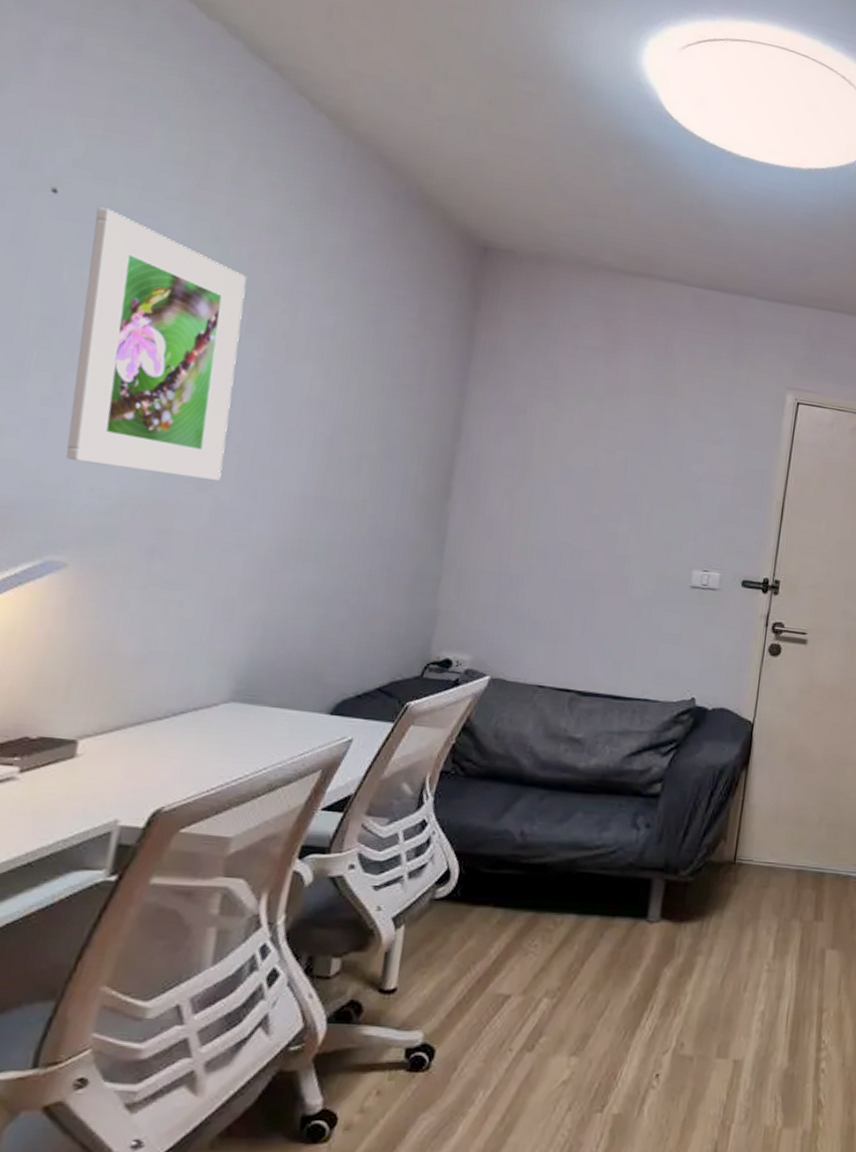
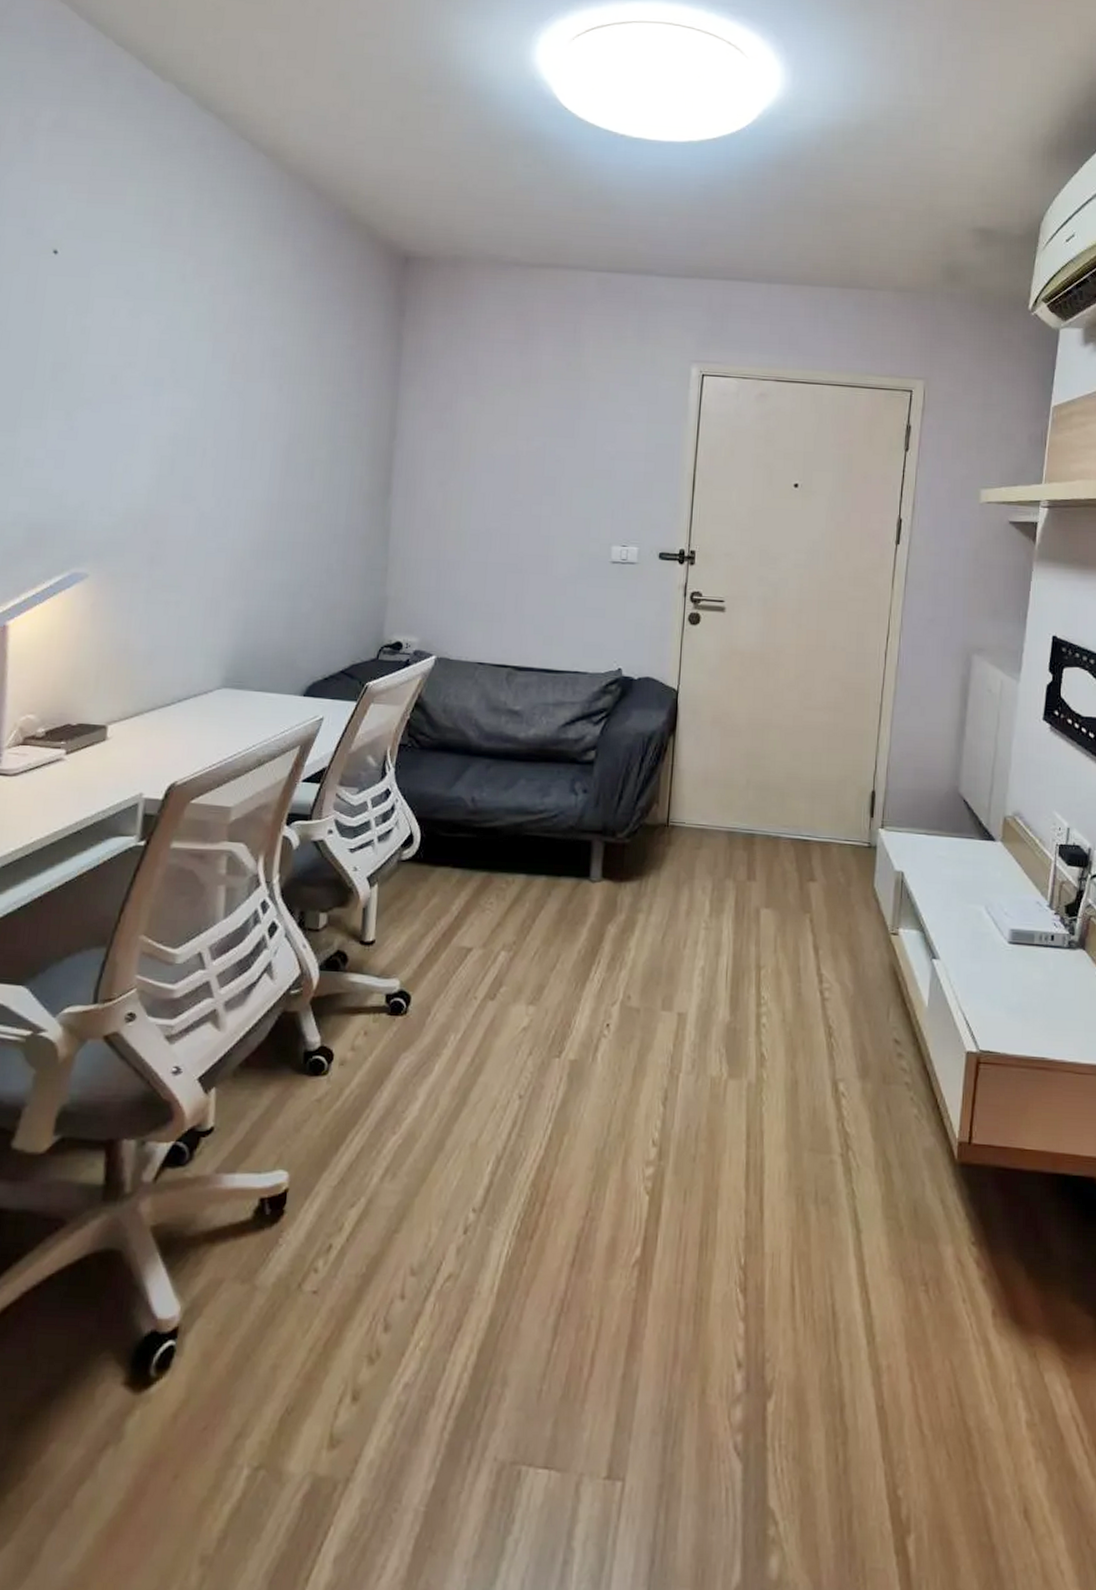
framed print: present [66,207,247,482] -> none [80,262,209,494]

